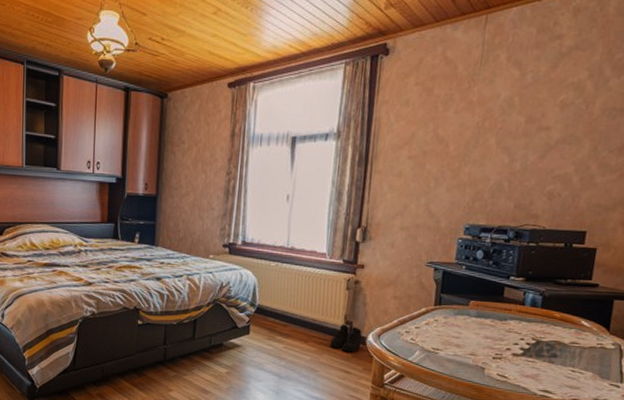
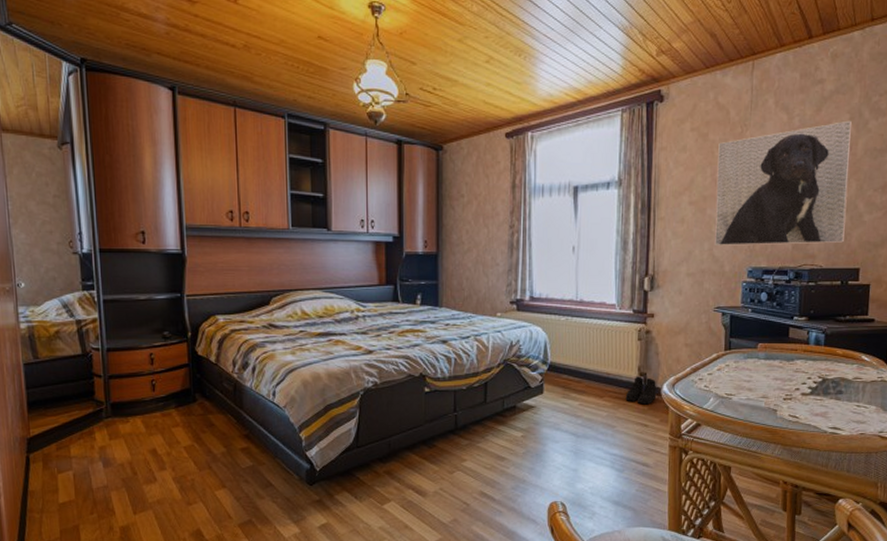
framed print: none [432,78,590,204] -> present [714,120,852,246]

